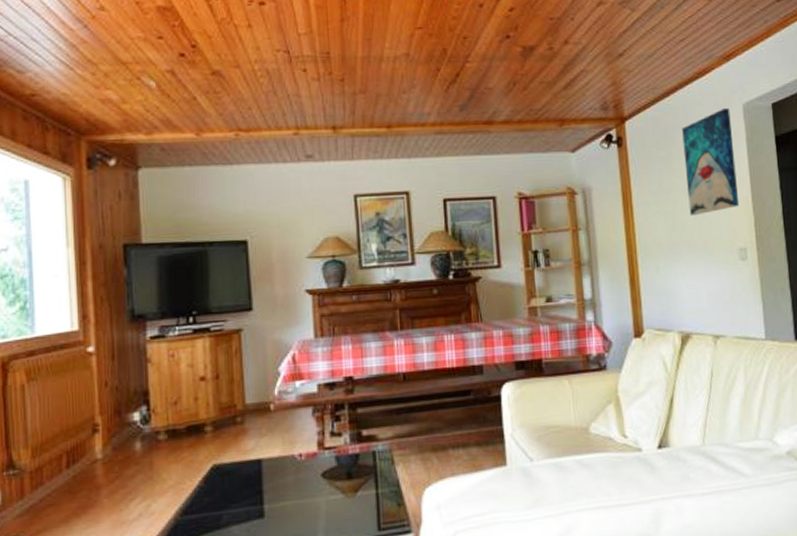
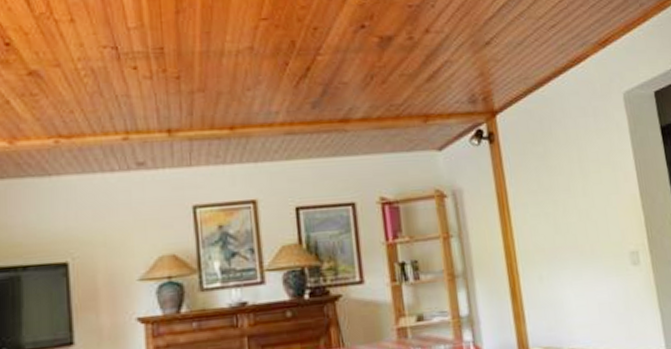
wall art: present [682,107,740,216] -> none [559,97,627,217]

